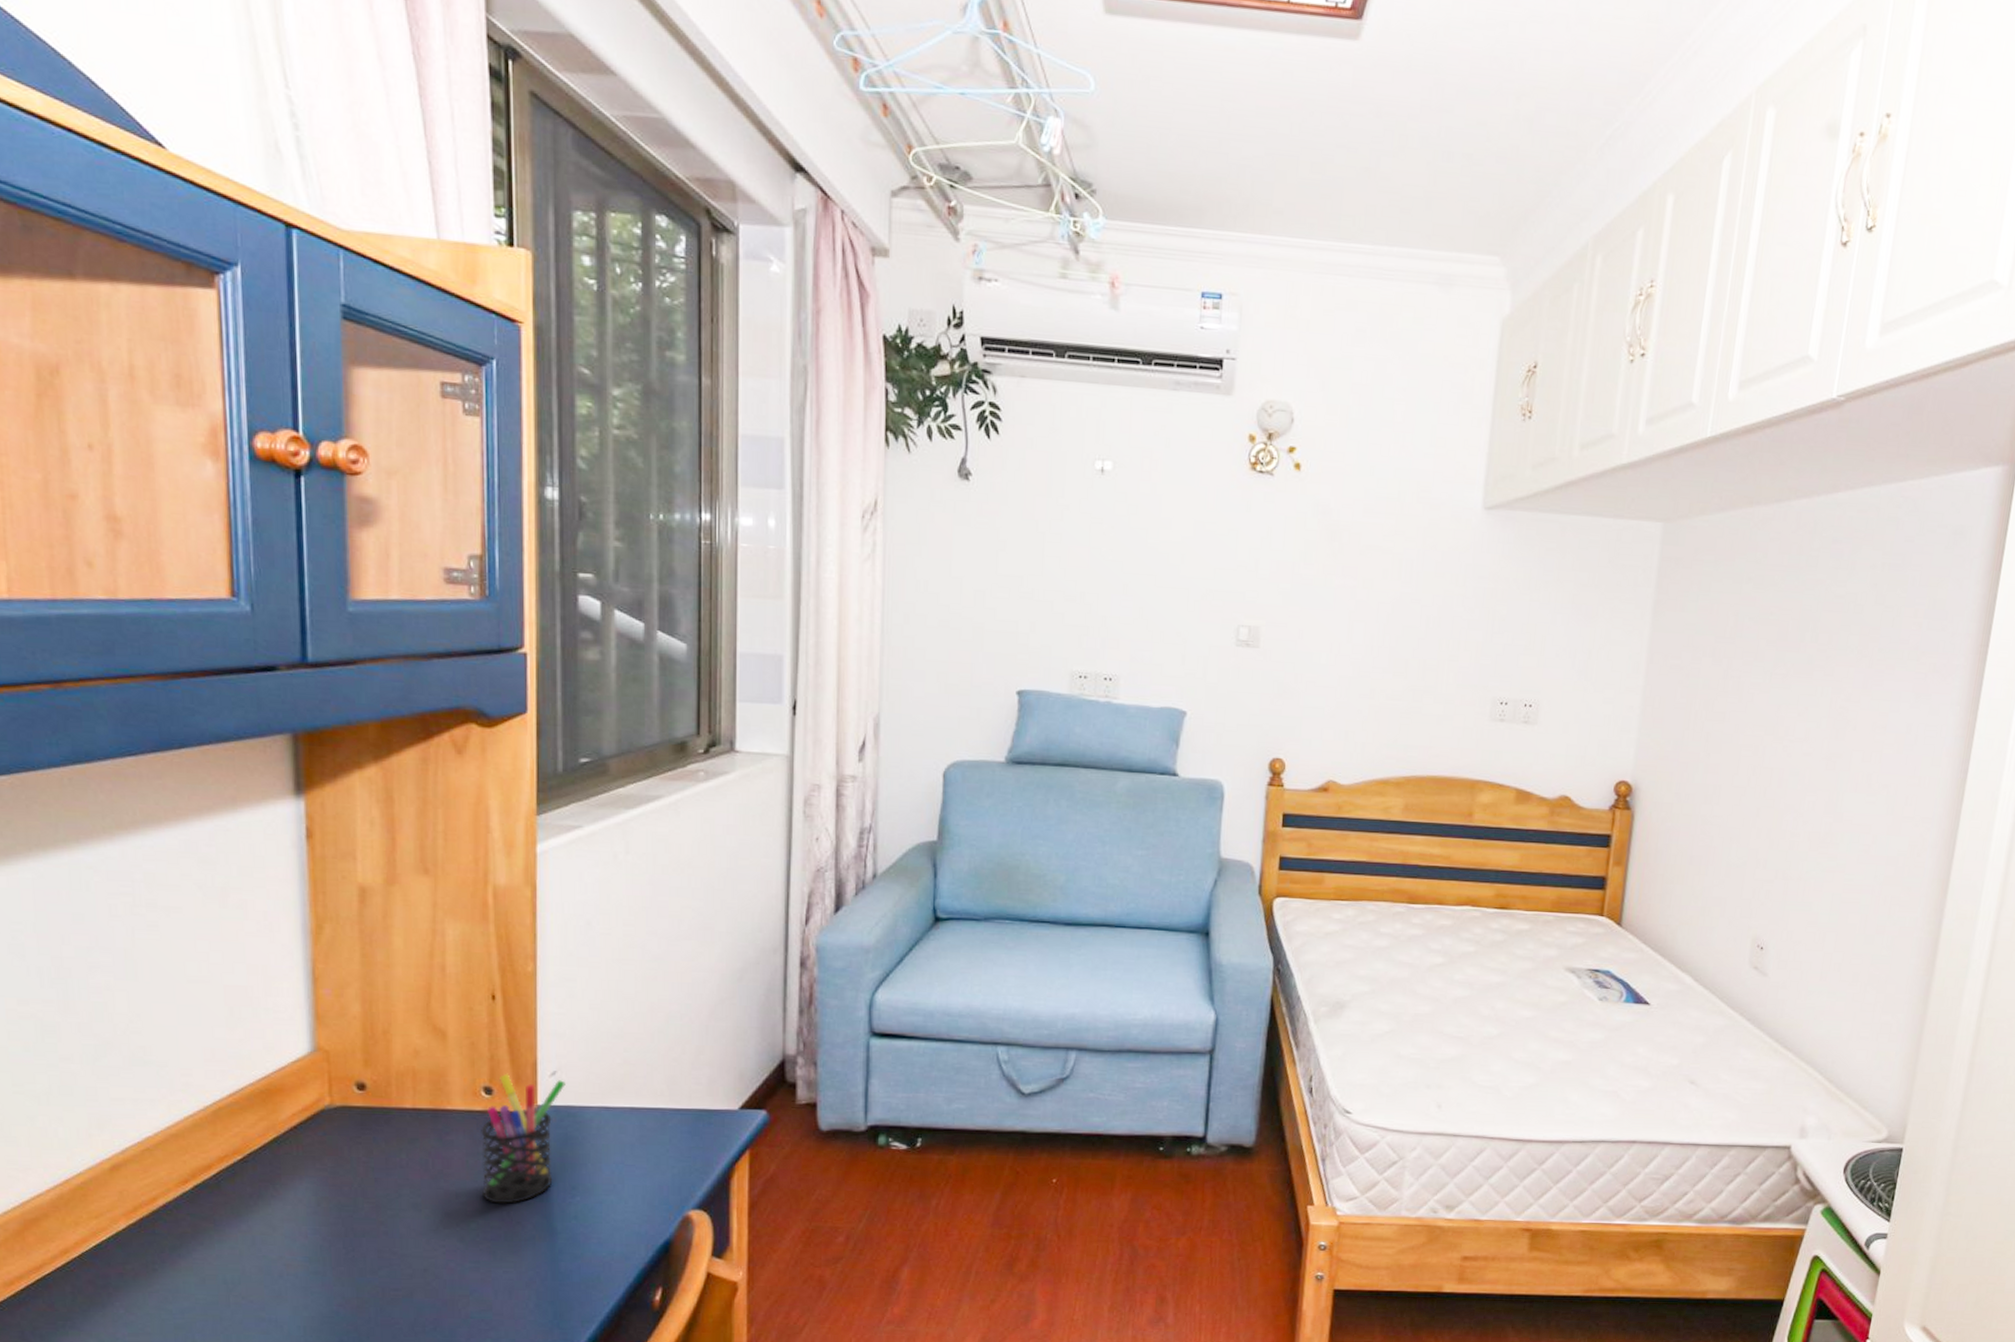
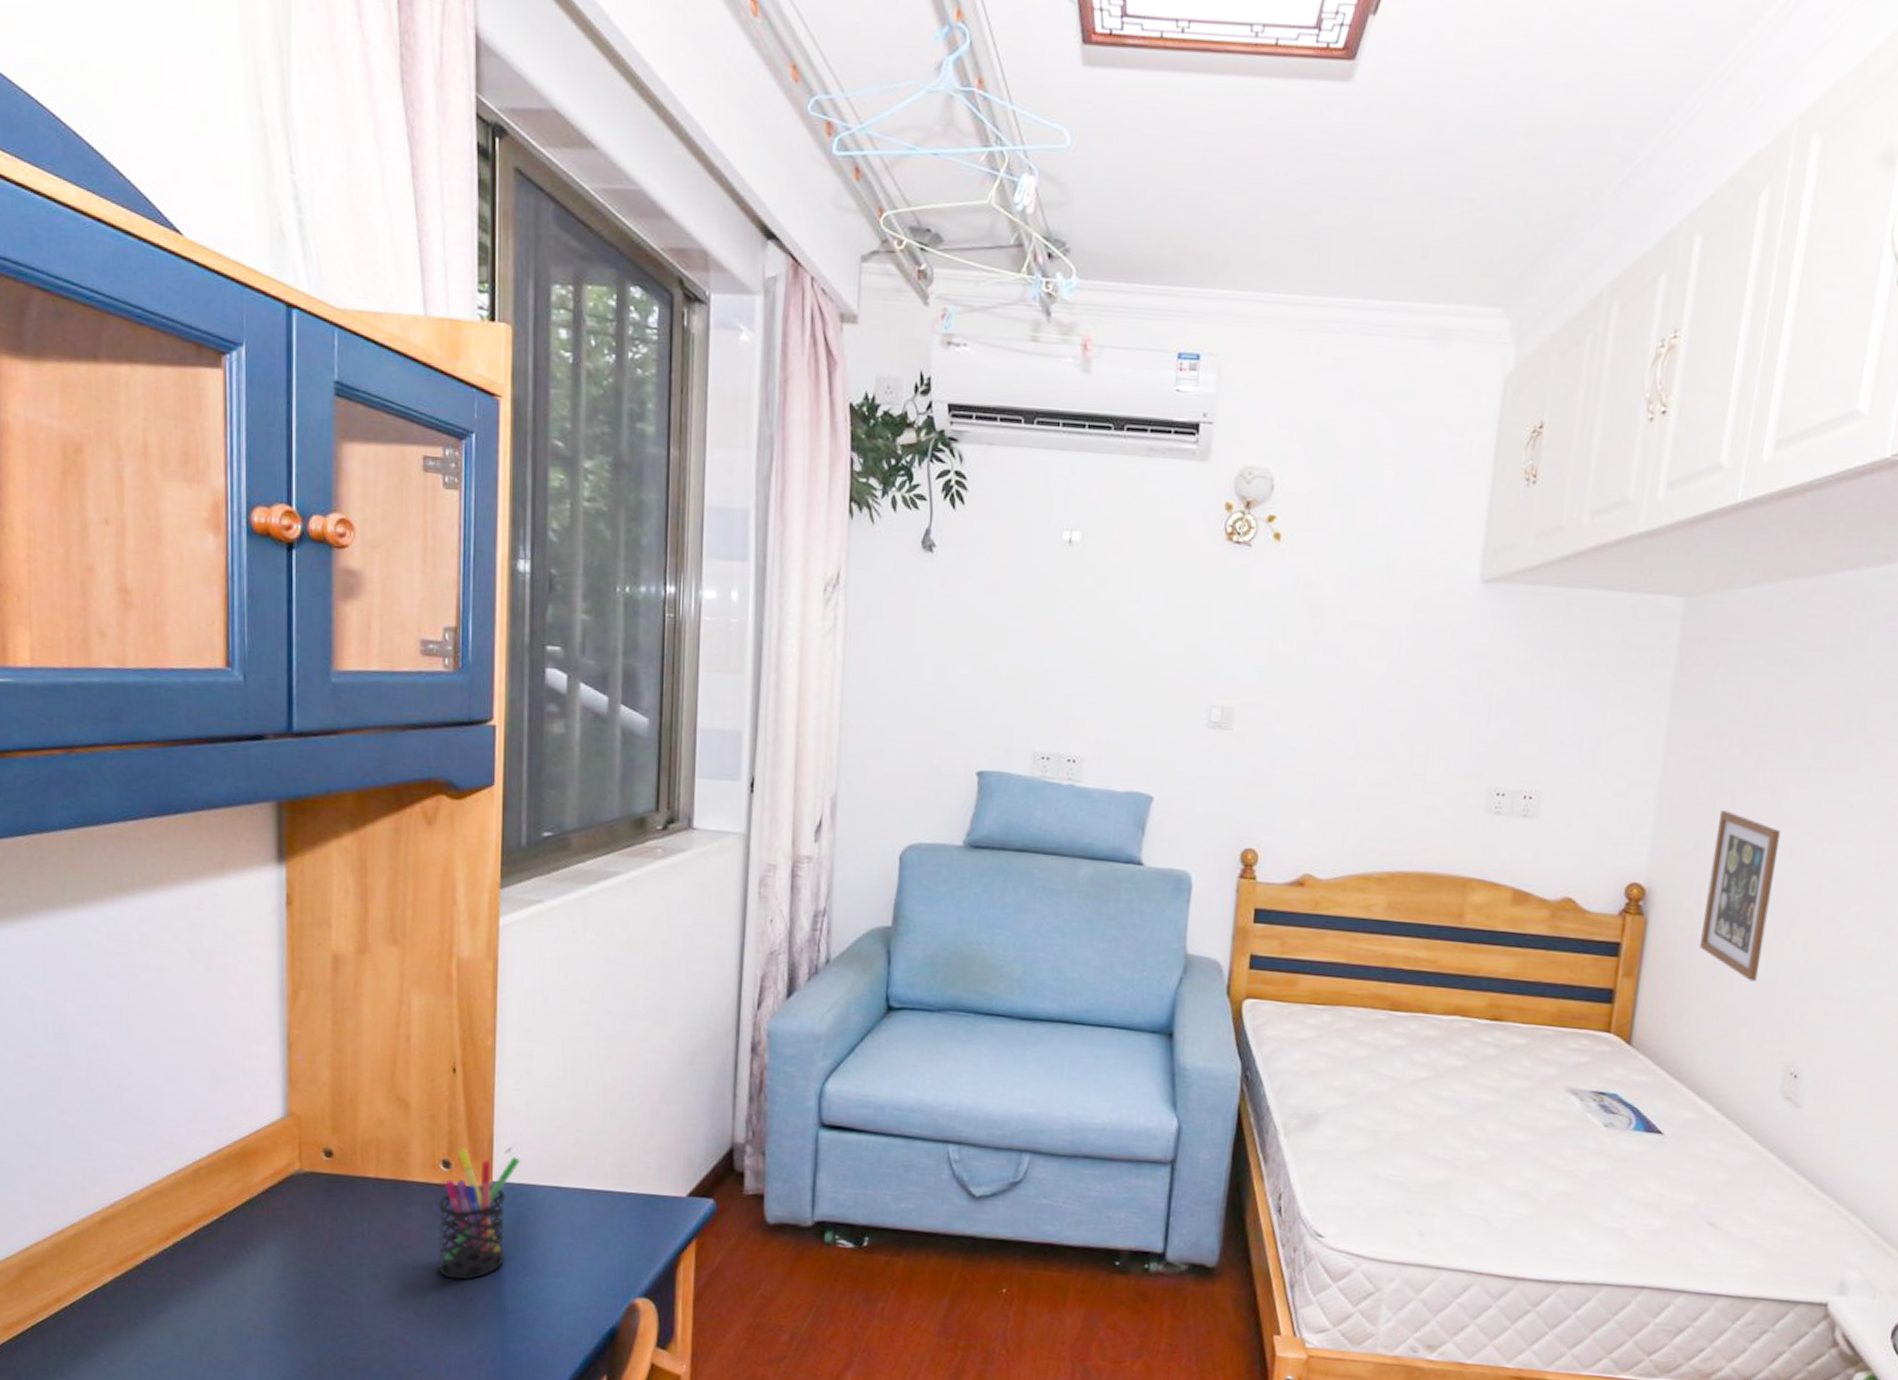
picture frame: none [1679,714,1748,866] -> present [1700,810,1782,982]

